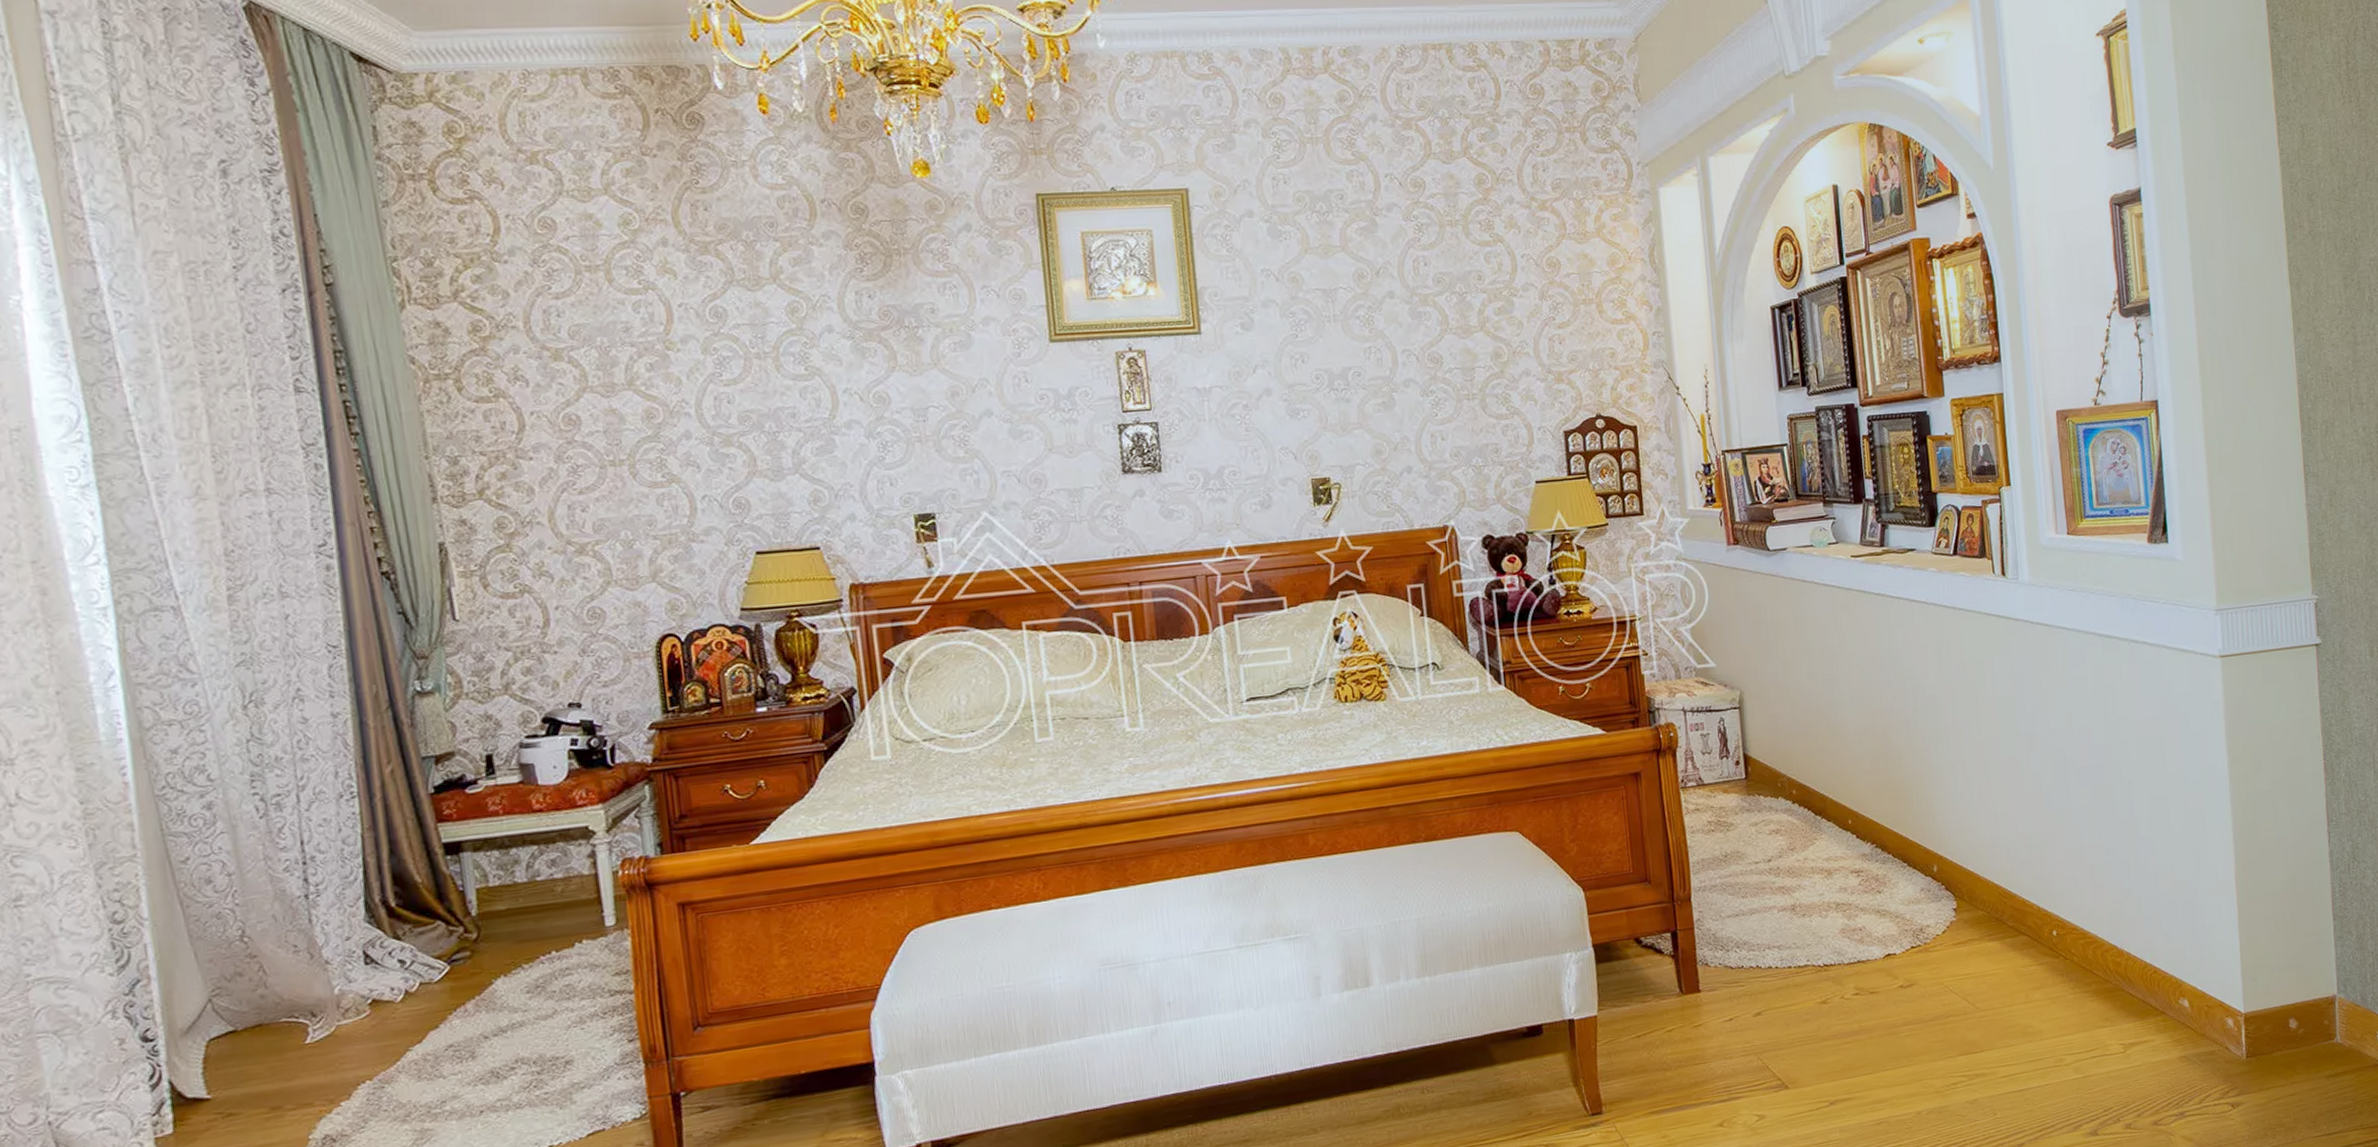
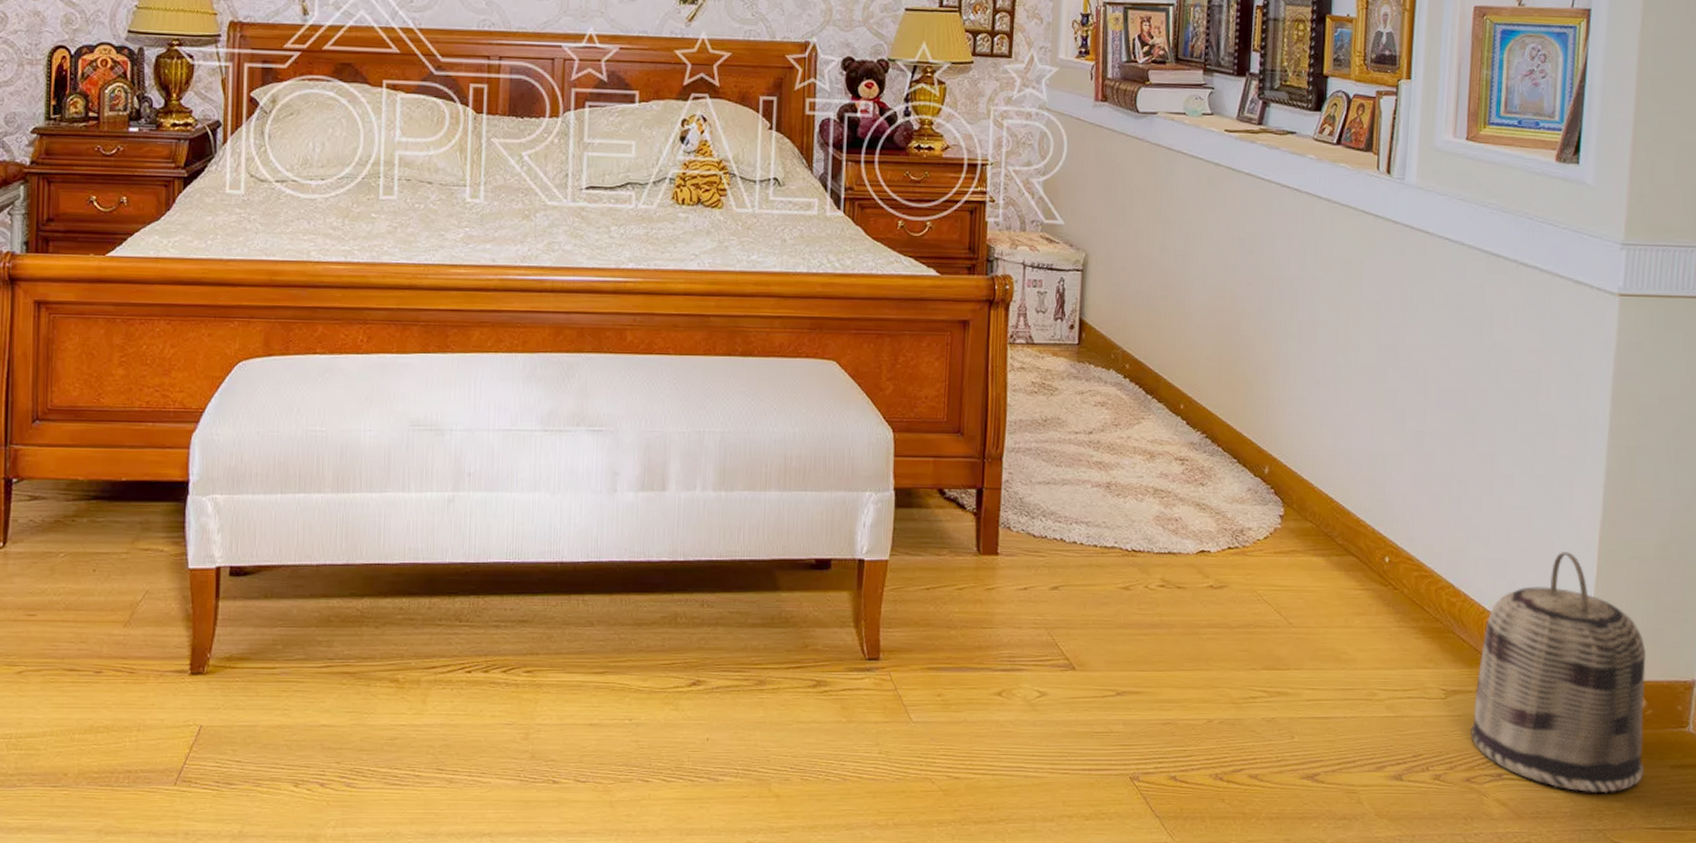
basket: none [2149,898,2305,1116] -> present [1470,552,1646,793]

